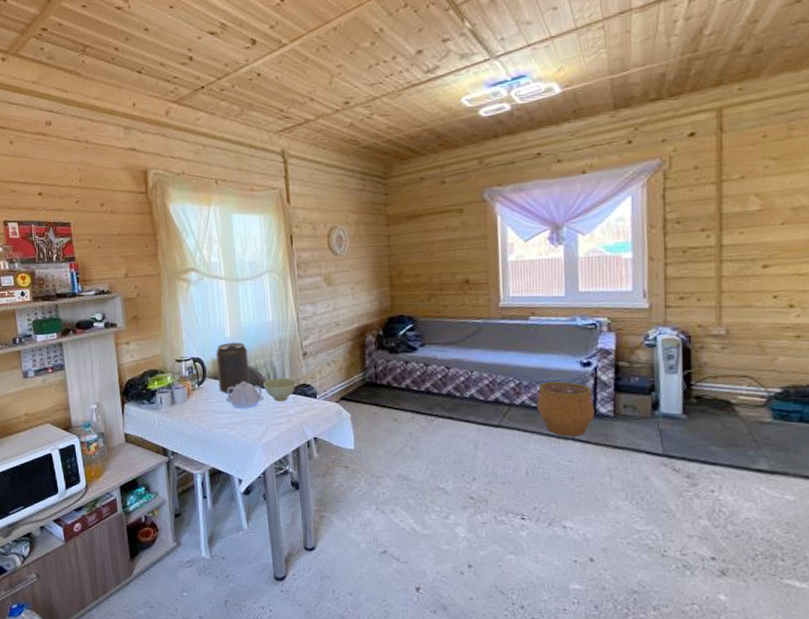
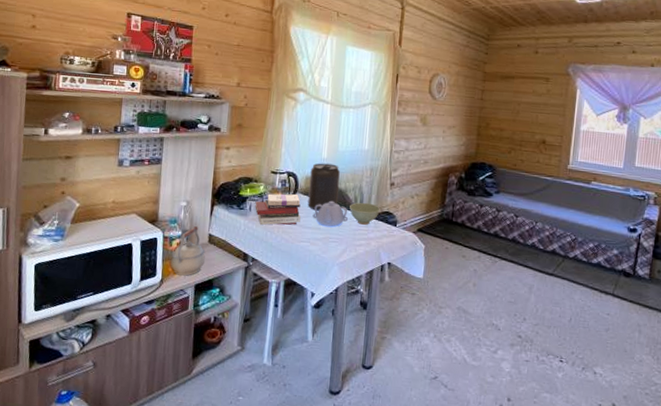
kettle: none [91,427,126,479] -> present [170,226,206,276]
books: none [165,379,215,416] -> present [255,193,301,225]
basket: present [537,381,595,437] -> none [587,241,634,293]

